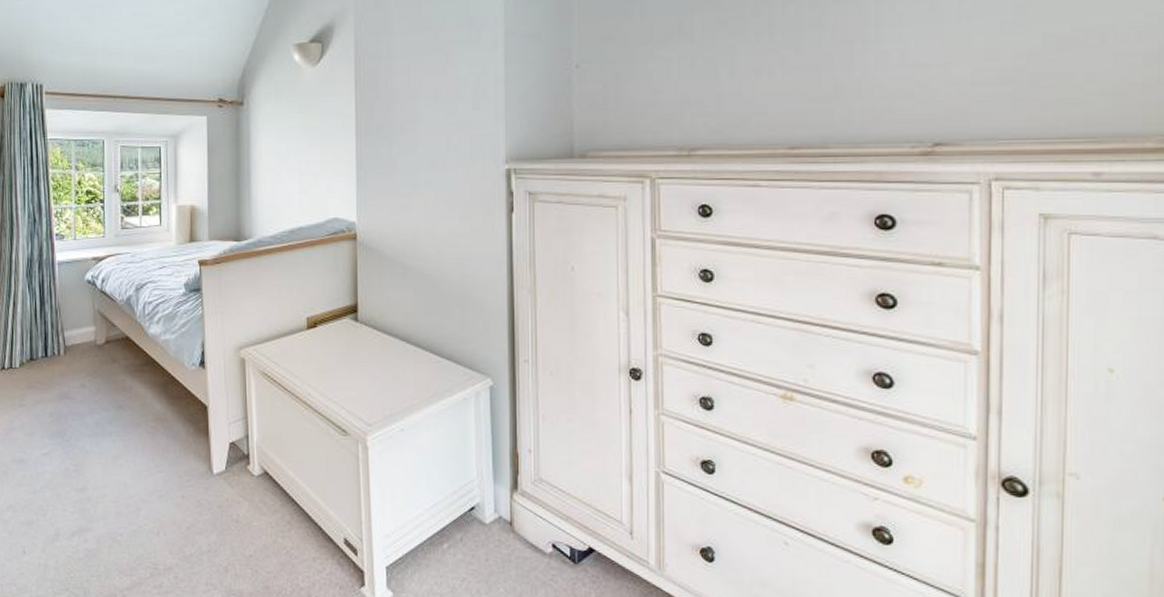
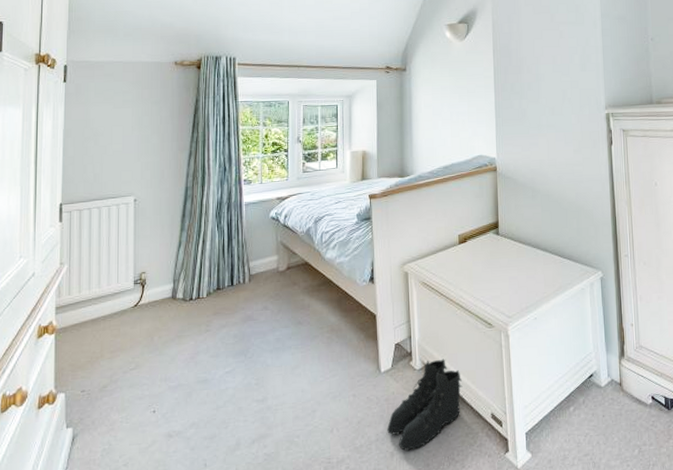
boots: none [220,466,310,568] -> present [387,359,463,451]

